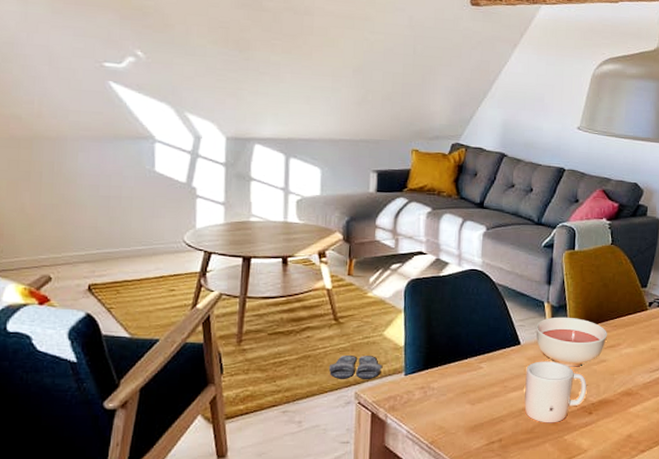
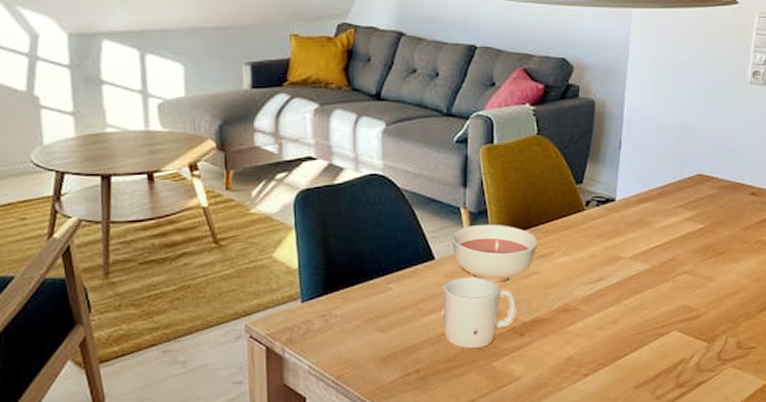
slippers: present [328,356,383,379] -> none [212,282,275,311]

